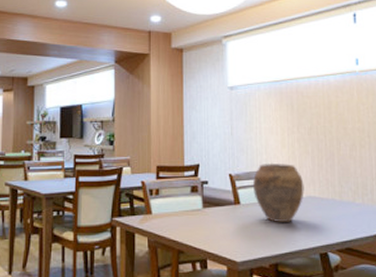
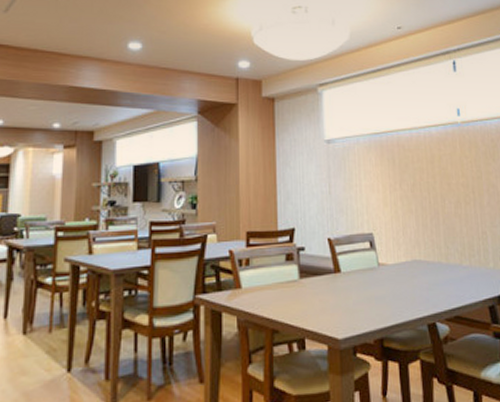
vase: present [253,162,304,222] -> none [354,224,409,291]

